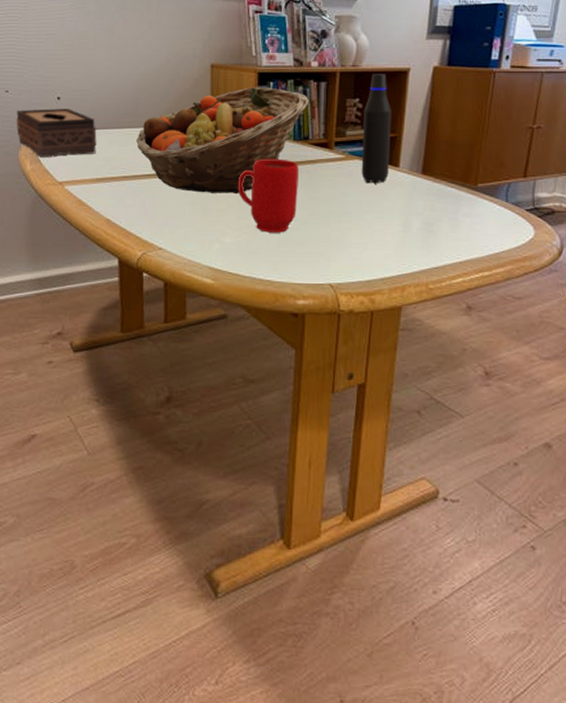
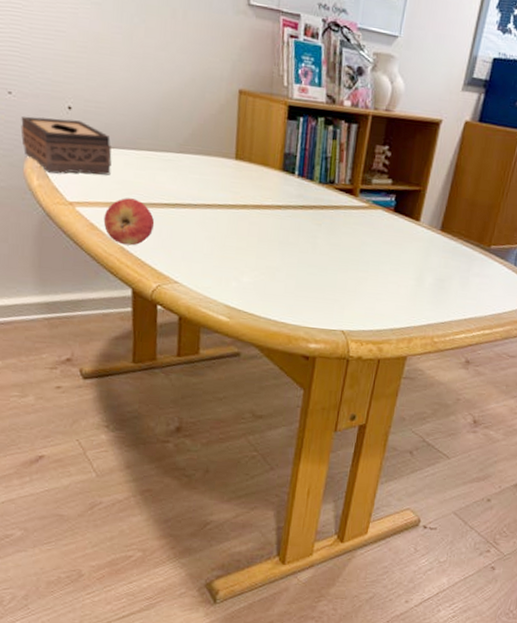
apple: none [90,173,138,217] -> present [103,198,155,246]
fruit basket: present [136,87,310,194] -> none [155,120,339,233]
mug: present [237,158,299,233] -> none [258,199,322,277]
water bottle: present [361,74,391,184] -> none [382,121,419,236]

